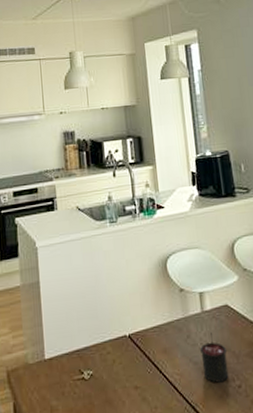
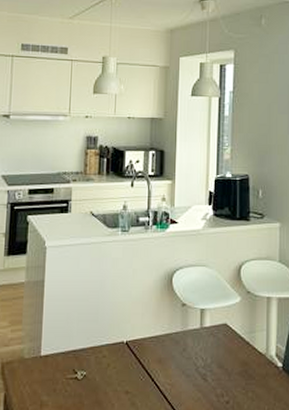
candle: present [200,333,229,383] -> none [194,349,220,397]

